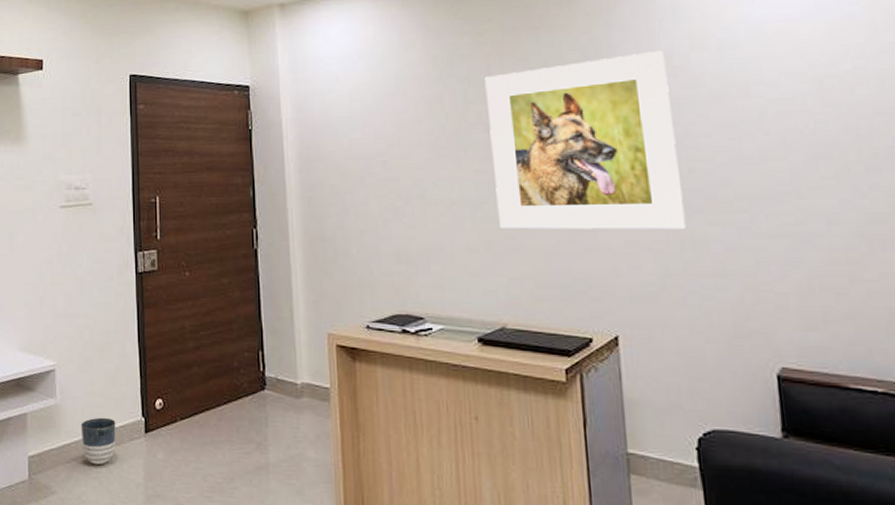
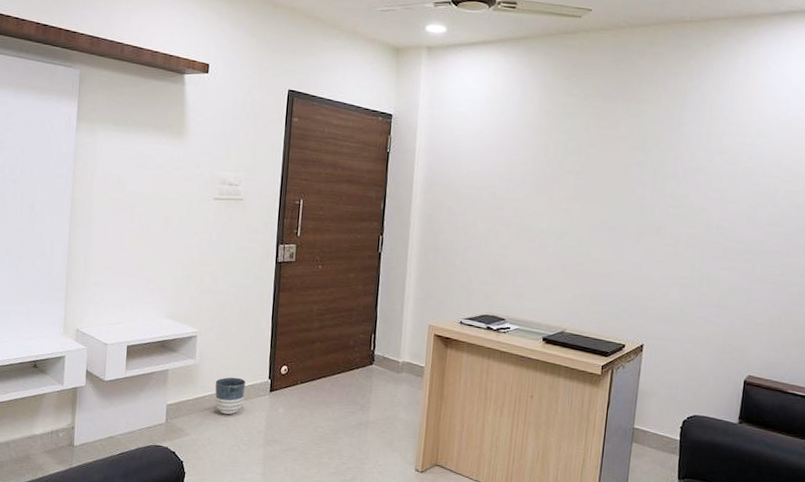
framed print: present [484,50,686,230] -> none [574,131,718,271]

